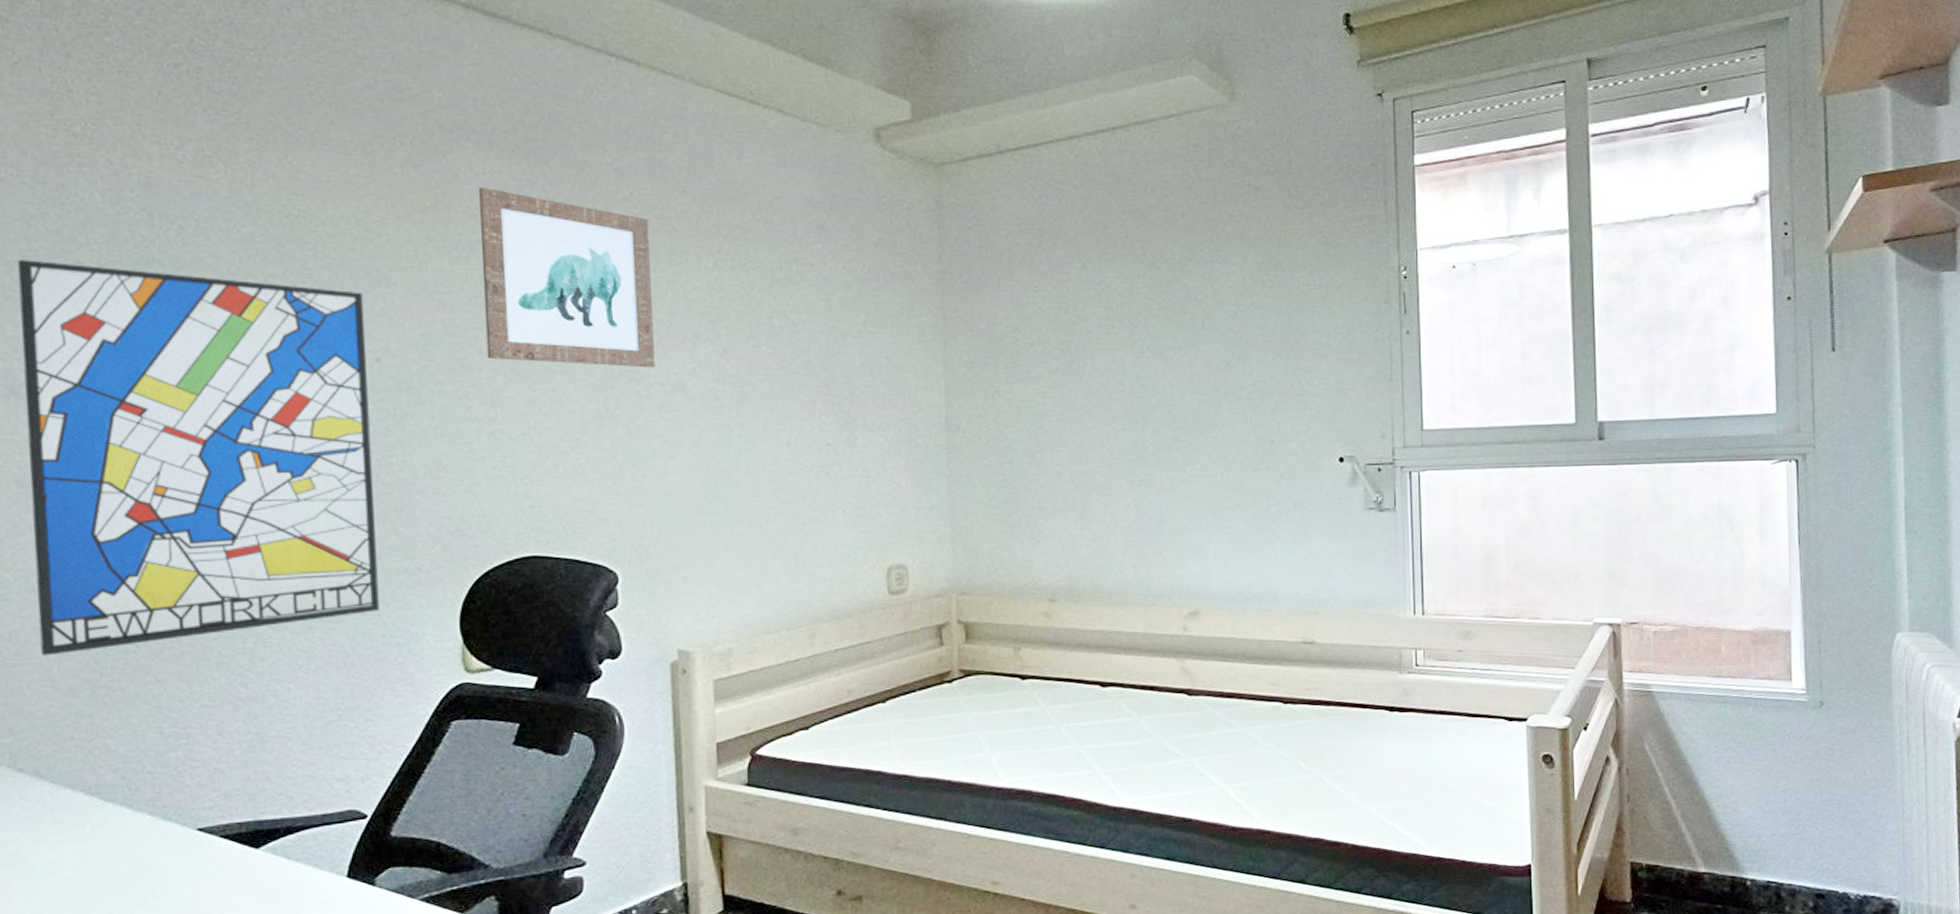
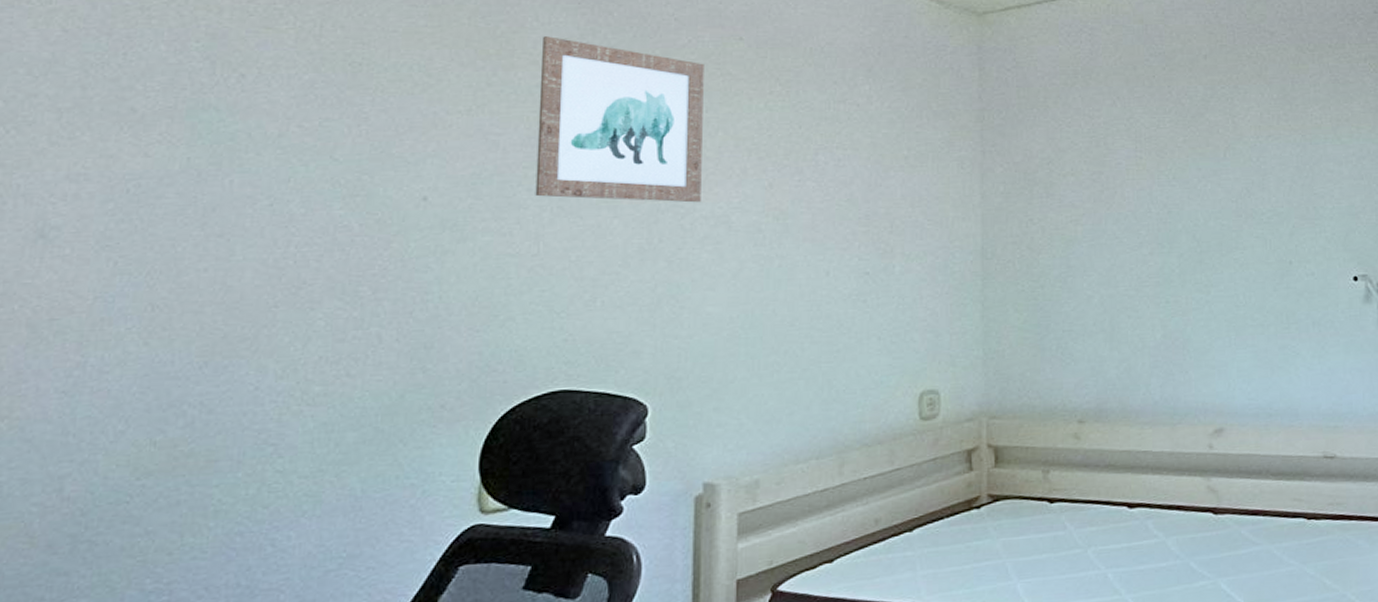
wall art: present [17,260,380,656] -> none [24,107,417,510]

